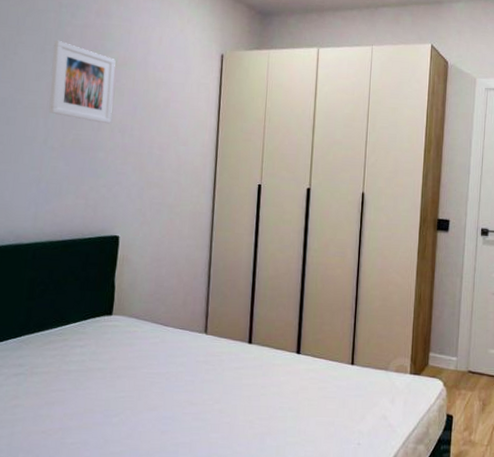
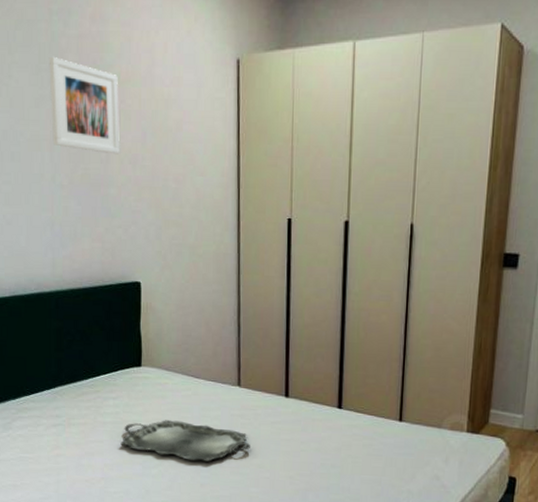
serving tray: none [83,367,213,408] -> present [120,420,250,462]

